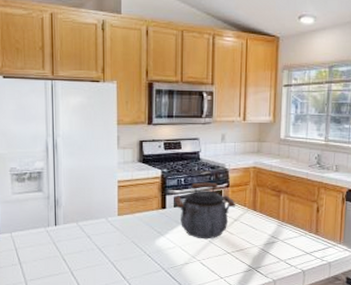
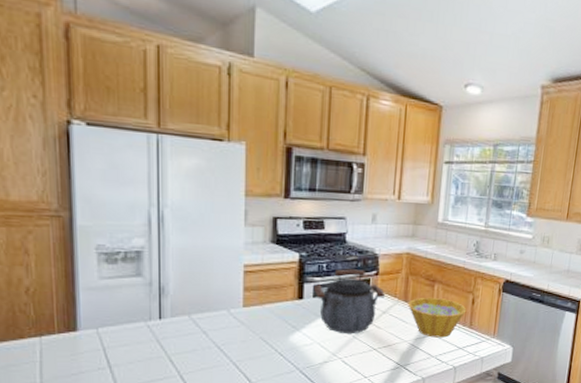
bowl: none [256,206,312,243] -> present [408,297,467,338]

